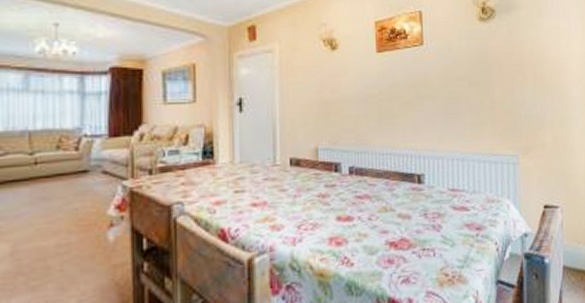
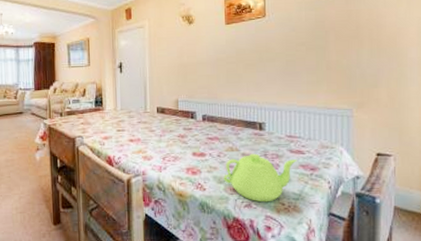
teapot: none [376,213,461,275] -> present [224,153,297,203]

